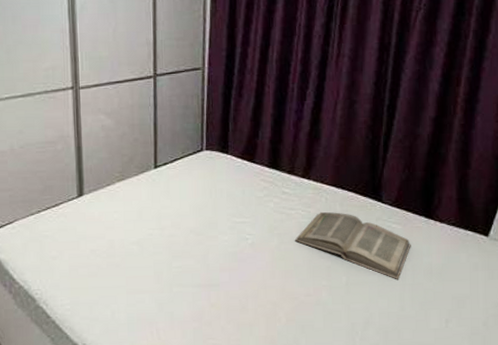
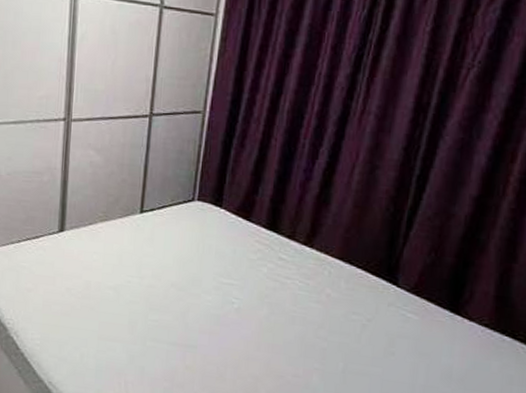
book: present [294,211,411,279] -> none [286,286,429,377]

